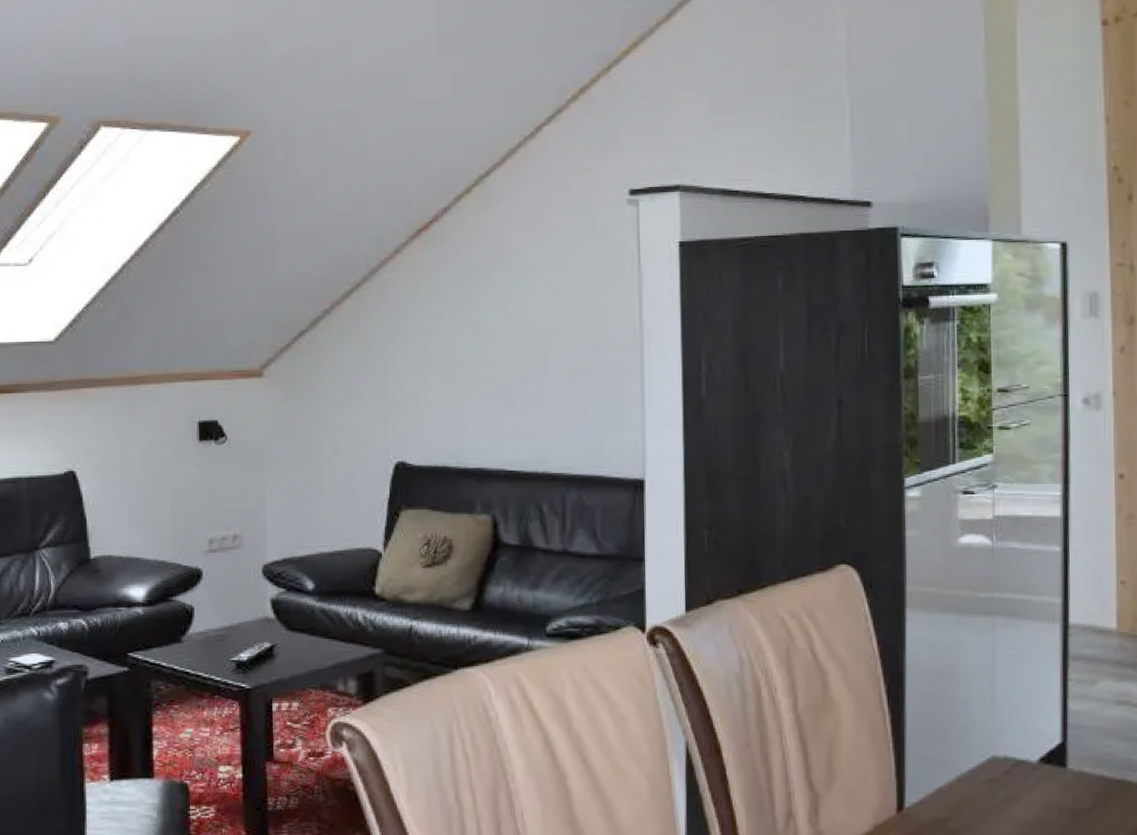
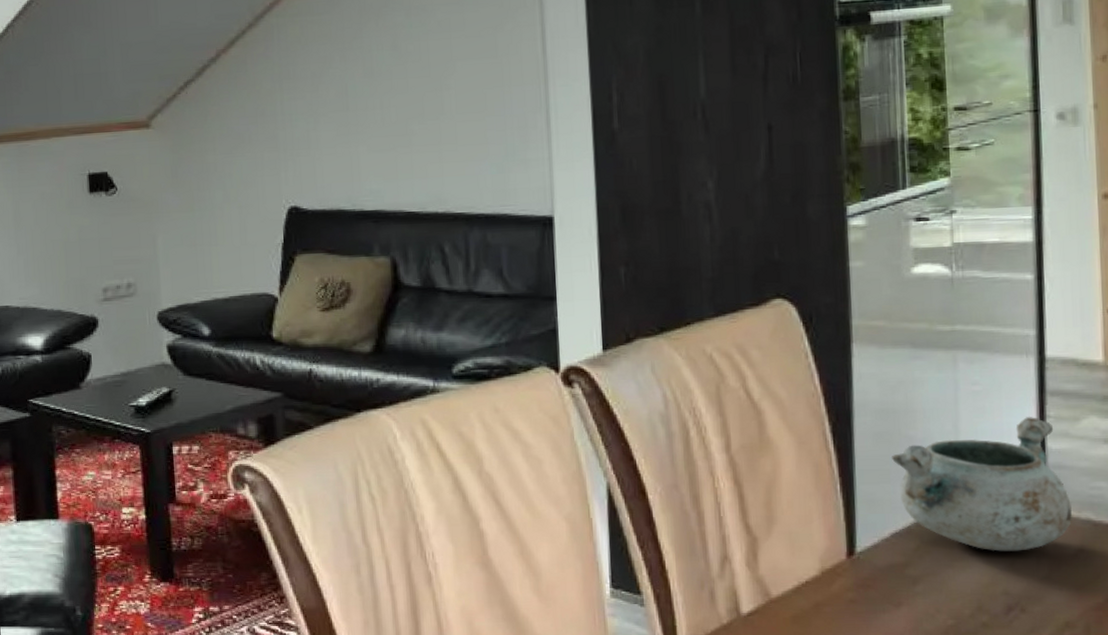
decorative bowl: none [938,680,1088,806] -> present [892,417,1072,552]

